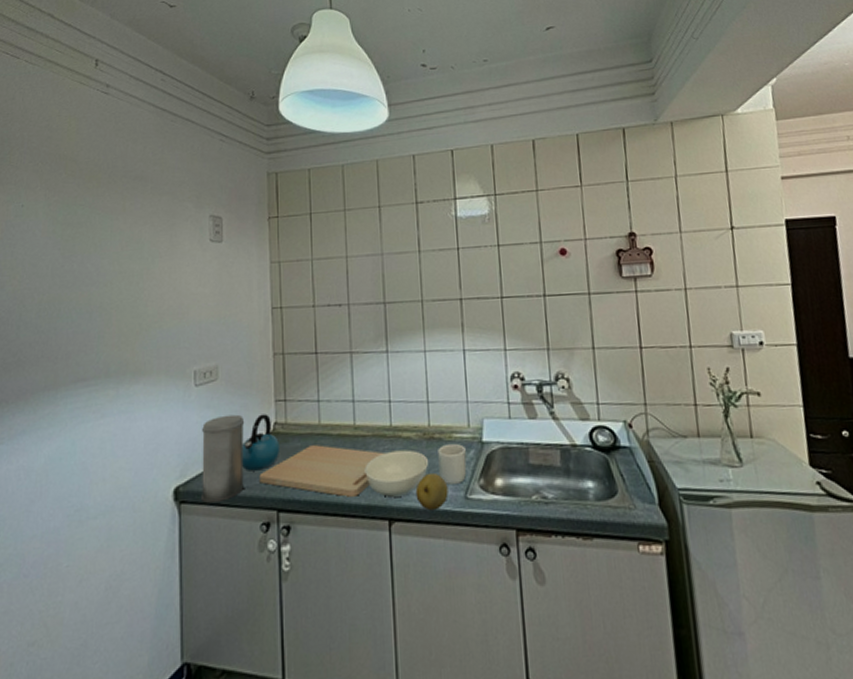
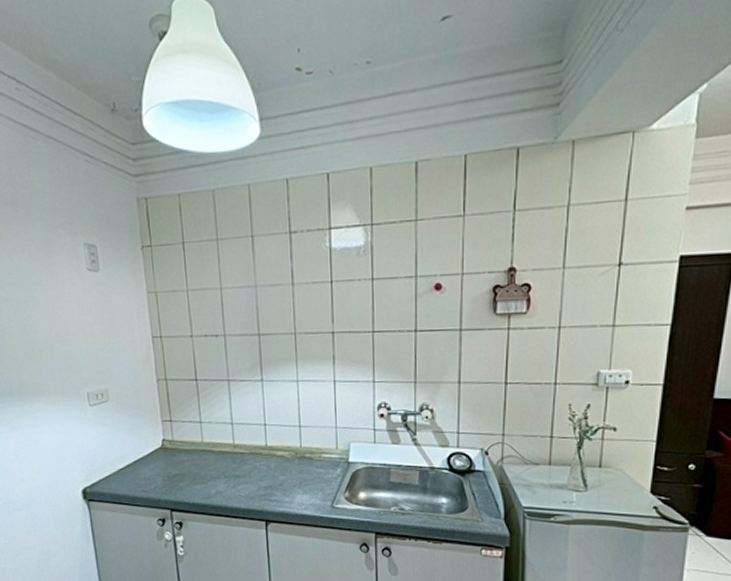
canister: present [200,414,245,504] -> none [100,431,141,503]
kettle: present [242,414,281,471] -> none [136,432,170,478]
cutting board: present [259,445,386,498] -> none [153,459,262,503]
bowl: present [364,449,429,499] -> none [244,466,301,505]
fruit: present [415,472,448,511] -> none [288,485,317,516]
mug: present [438,443,467,485] -> none [308,462,334,495]

